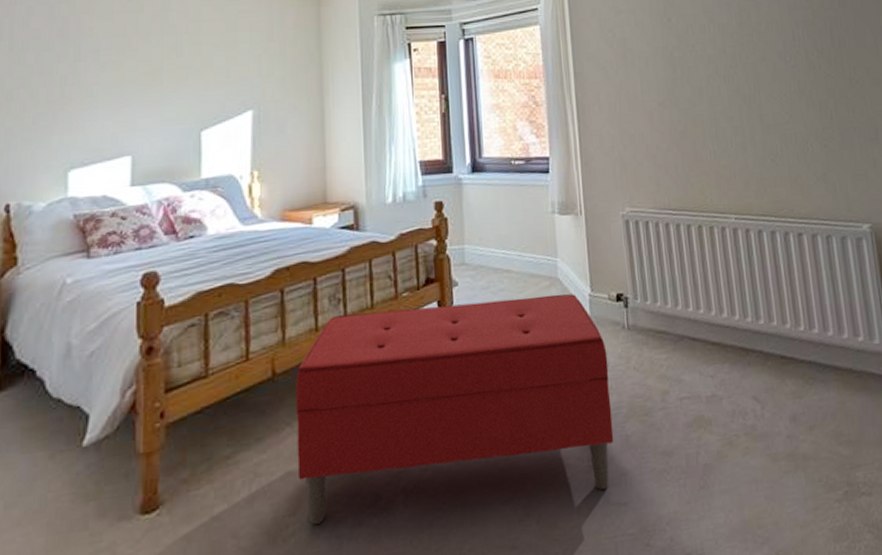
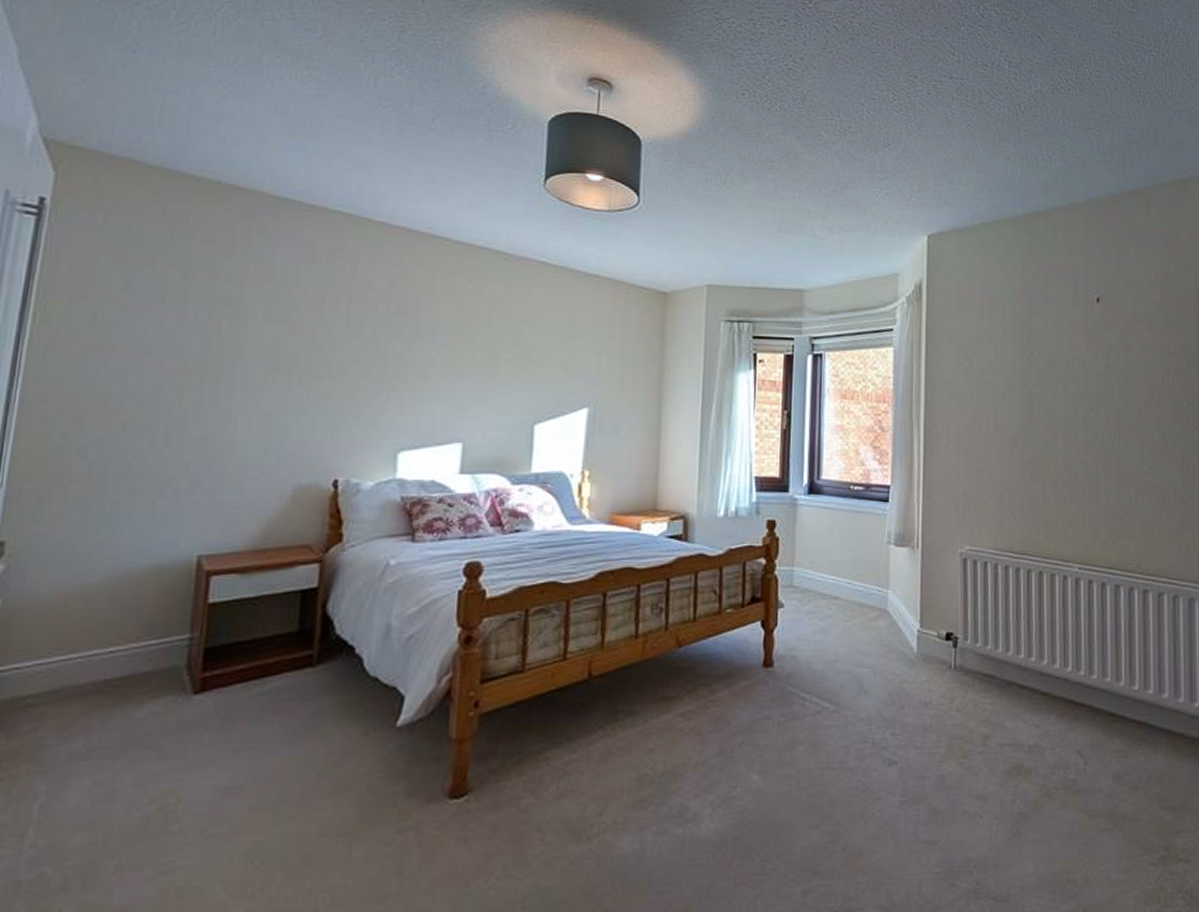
bench: present [296,294,614,526] -> none [606,625,931,829]

